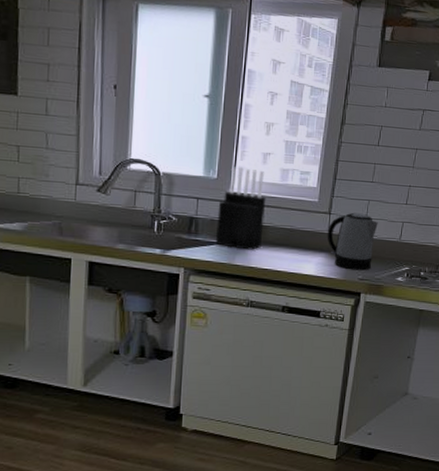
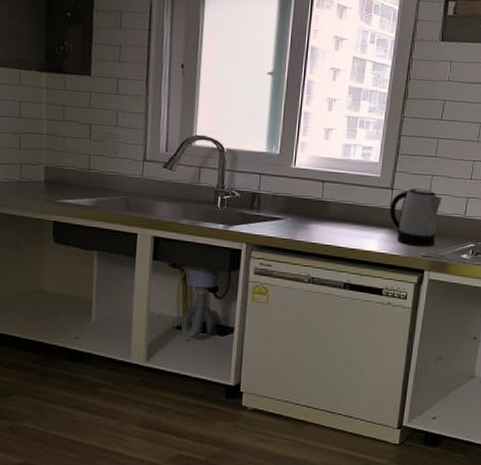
knife block: present [215,167,267,250] -> none [278,142,328,226]

